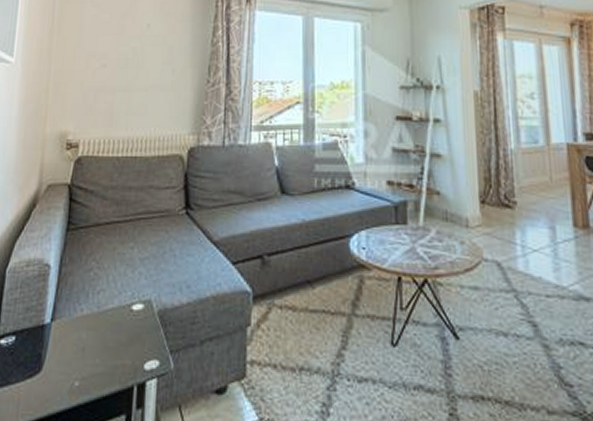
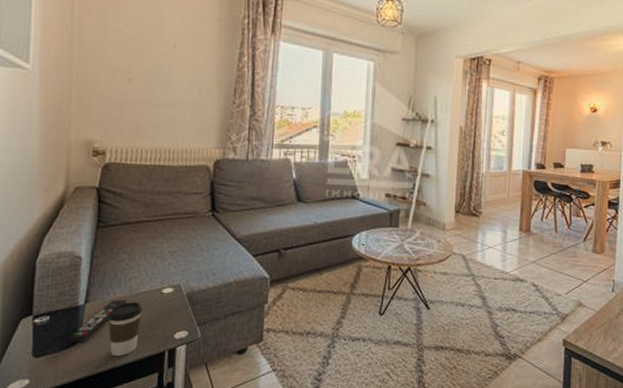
remote control: none [31,317,93,371] -> present [67,299,126,343]
coffee cup: none [74,321,110,391] -> present [108,302,142,357]

